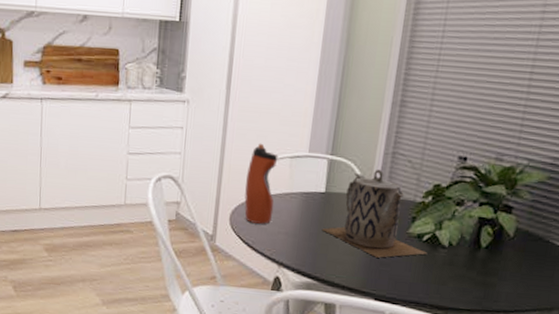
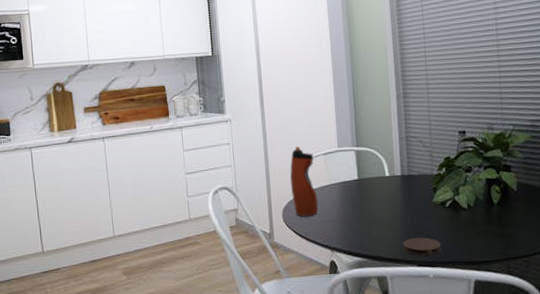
teapot: present [321,169,428,258] -> none [362,152,453,228]
coaster: none [362,268,407,291] -> present [403,237,442,256]

